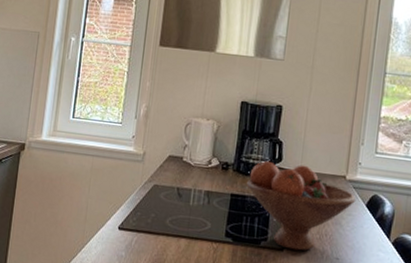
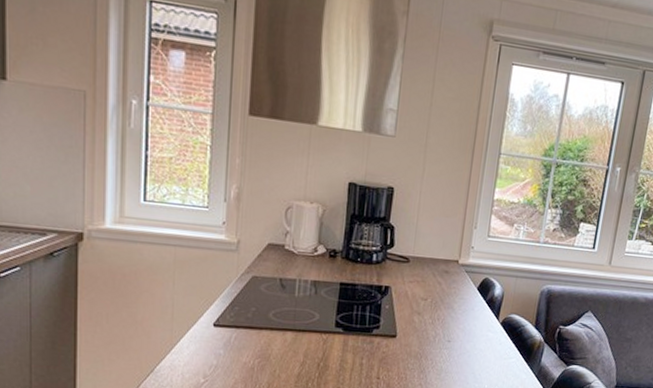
fruit bowl: present [247,160,355,251] -> none [357,246,467,336]

